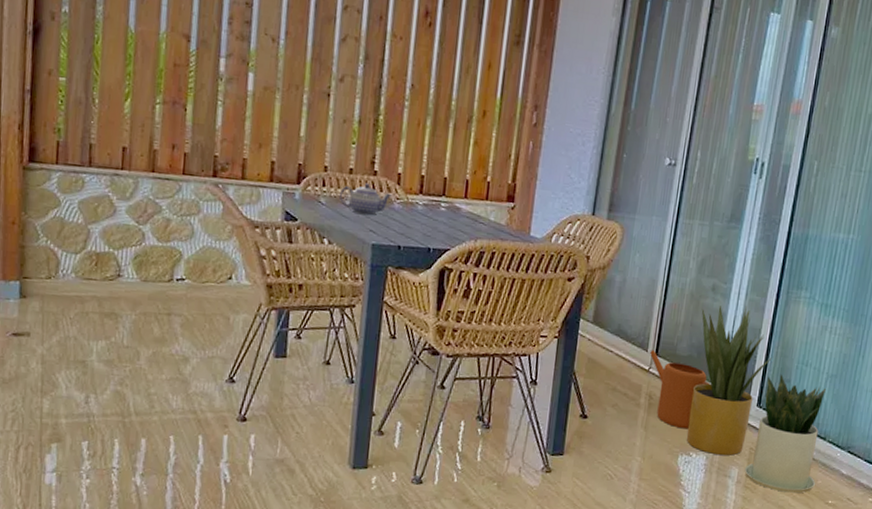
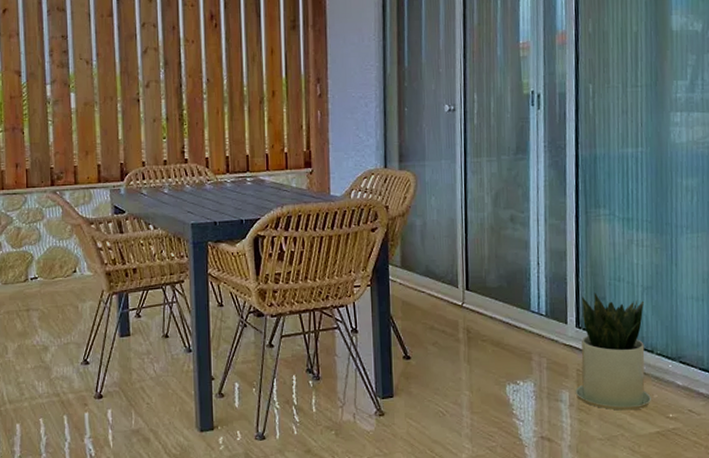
teapot: present [338,183,393,216] -> none [157,171,204,199]
watering can: present [650,350,710,429] -> none [461,285,525,359]
planter: present [686,306,772,456] -> none [503,231,583,380]

